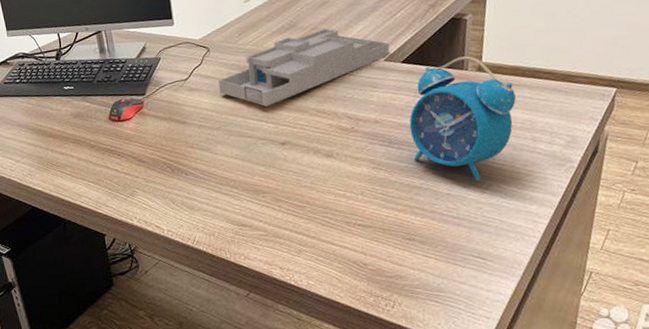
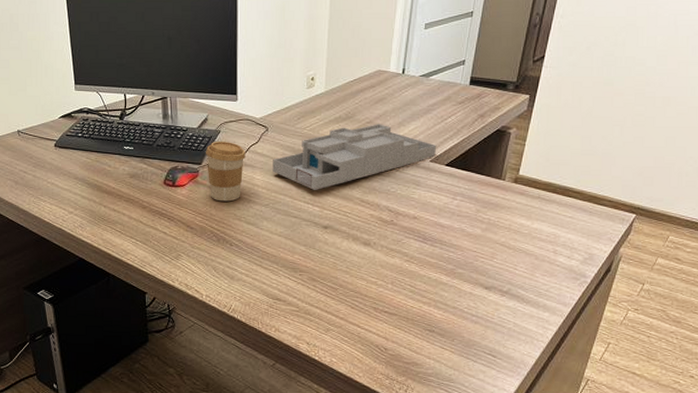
coffee cup: none [148,68,190,131] -> present [206,141,246,202]
alarm clock: present [409,56,516,182] -> none [444,167,545,286]

